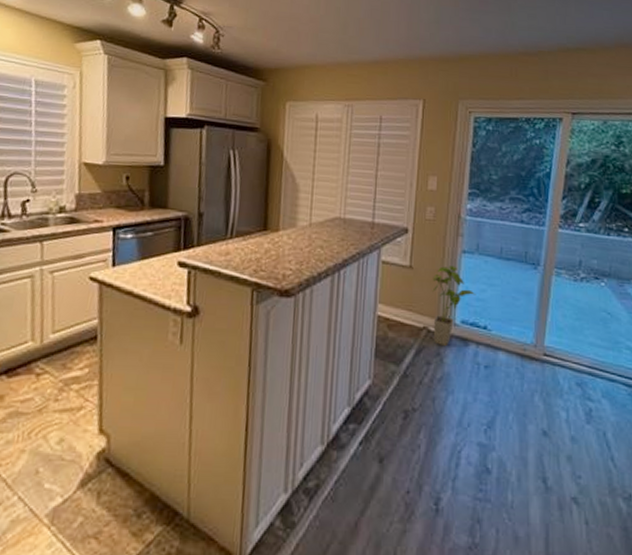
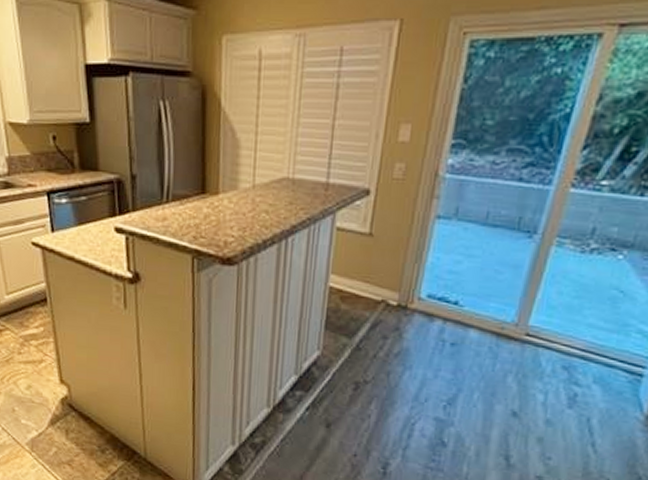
house plant: present [432,265,476,347] -> none [393,233,449,322]

